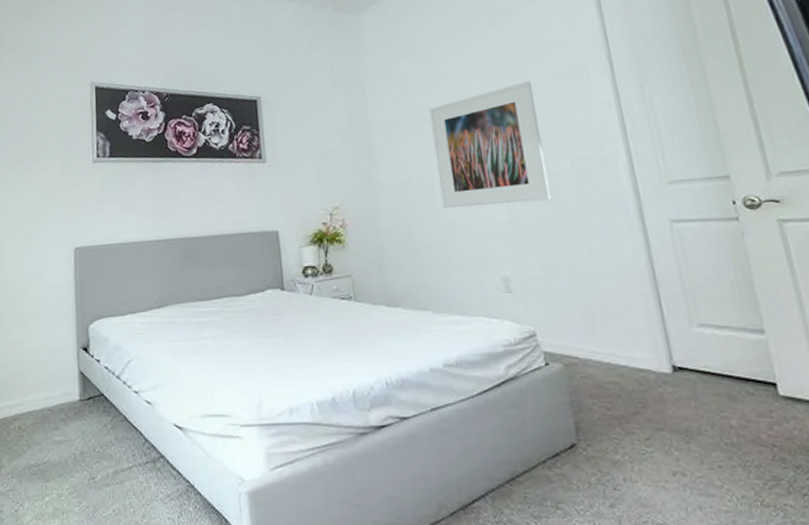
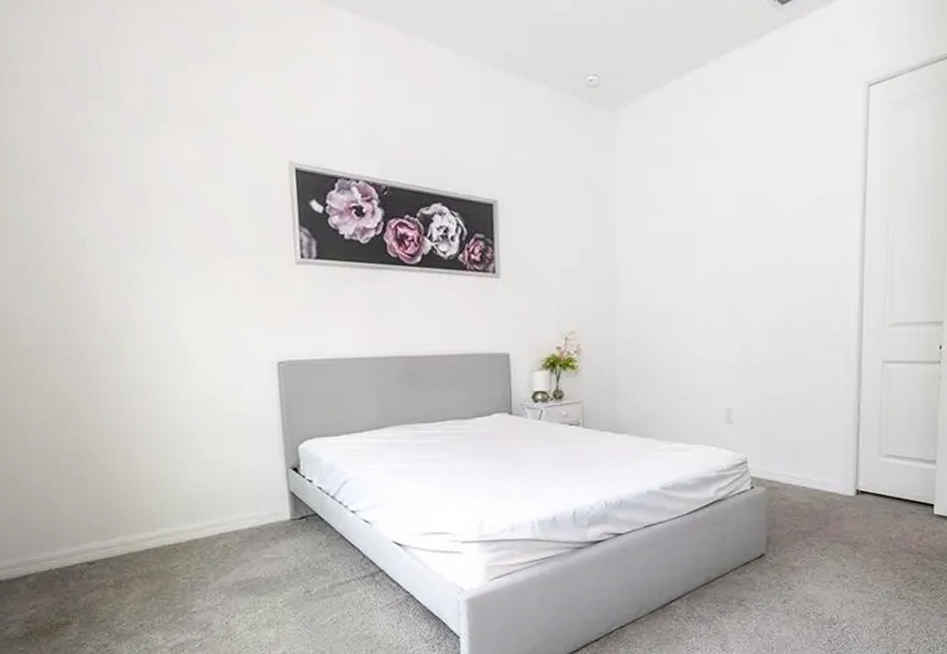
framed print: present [429,81,552,209] -> none [679,209,784,339]

